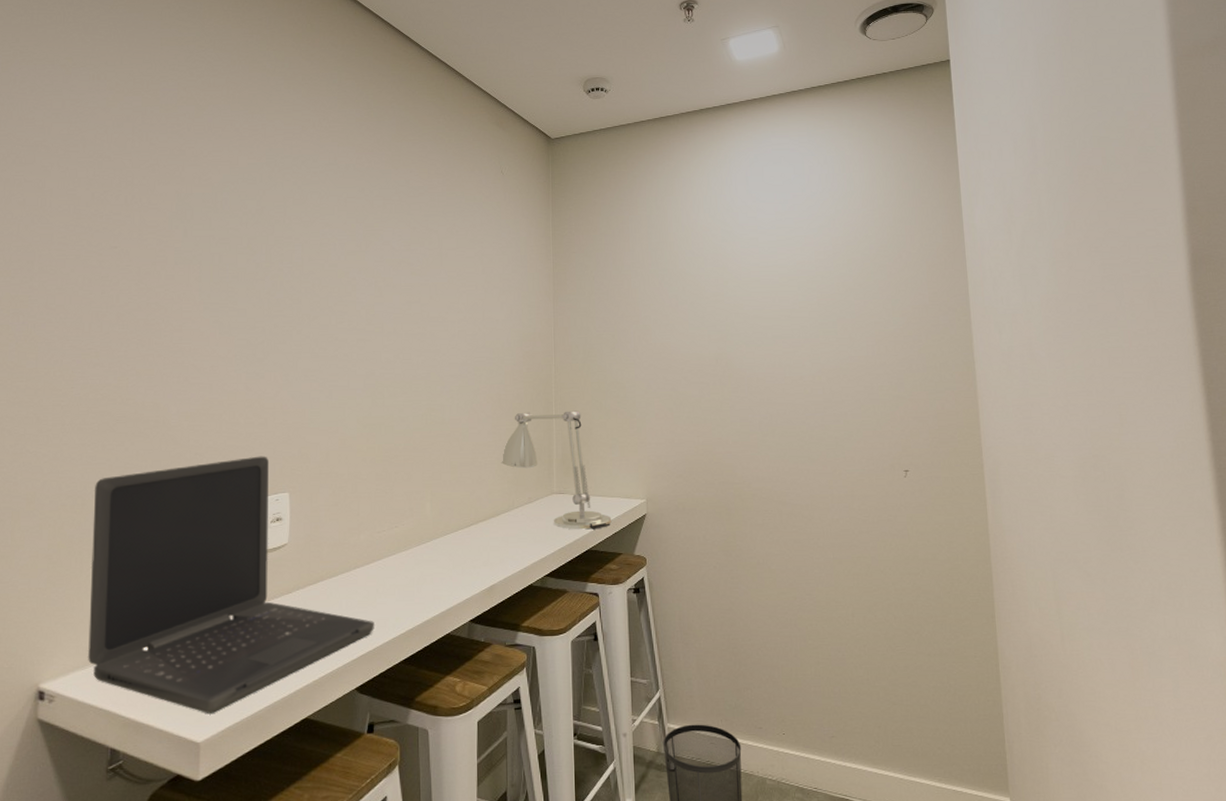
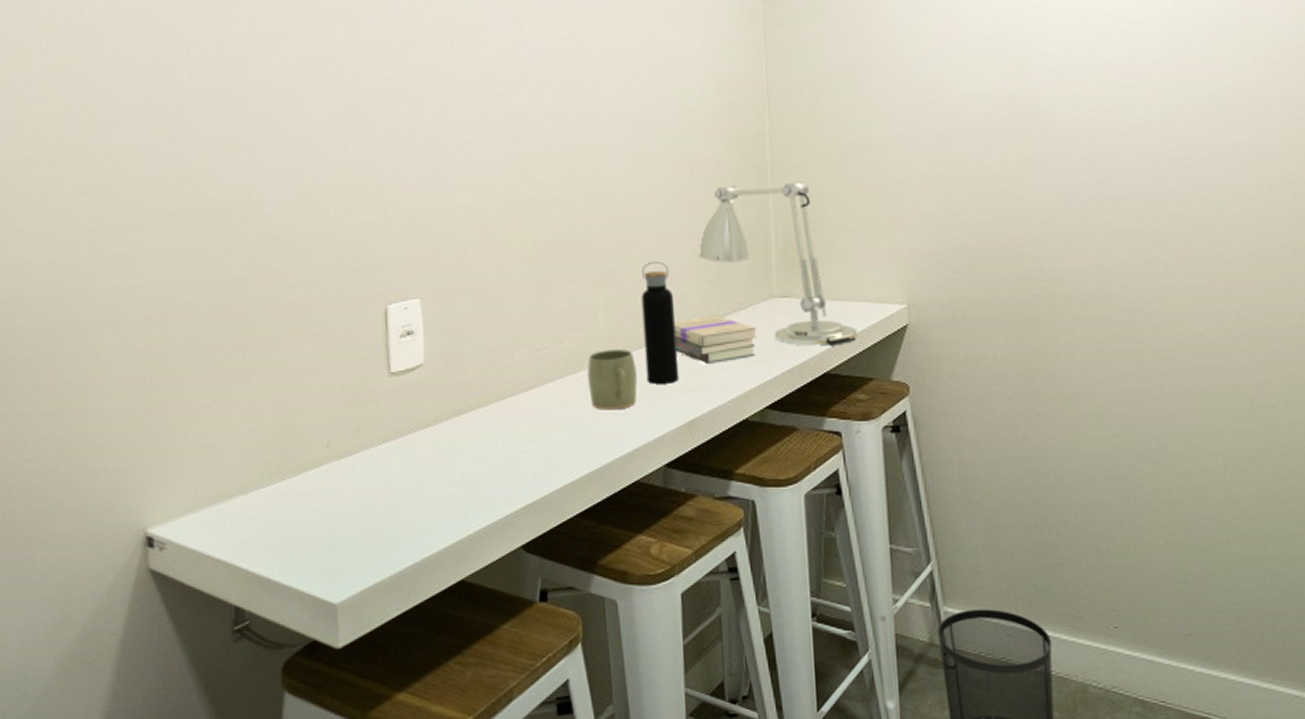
laptop: present [88,456,374,713] -> none [184,251,541,570]
mug: none [415,532,452,579] -> present [587,349,637,410]
water bottle: none [458,467,484,558] -> present [641,262,680,384]
books: none [482,507,541,543] -> present [674,316,757,364]

